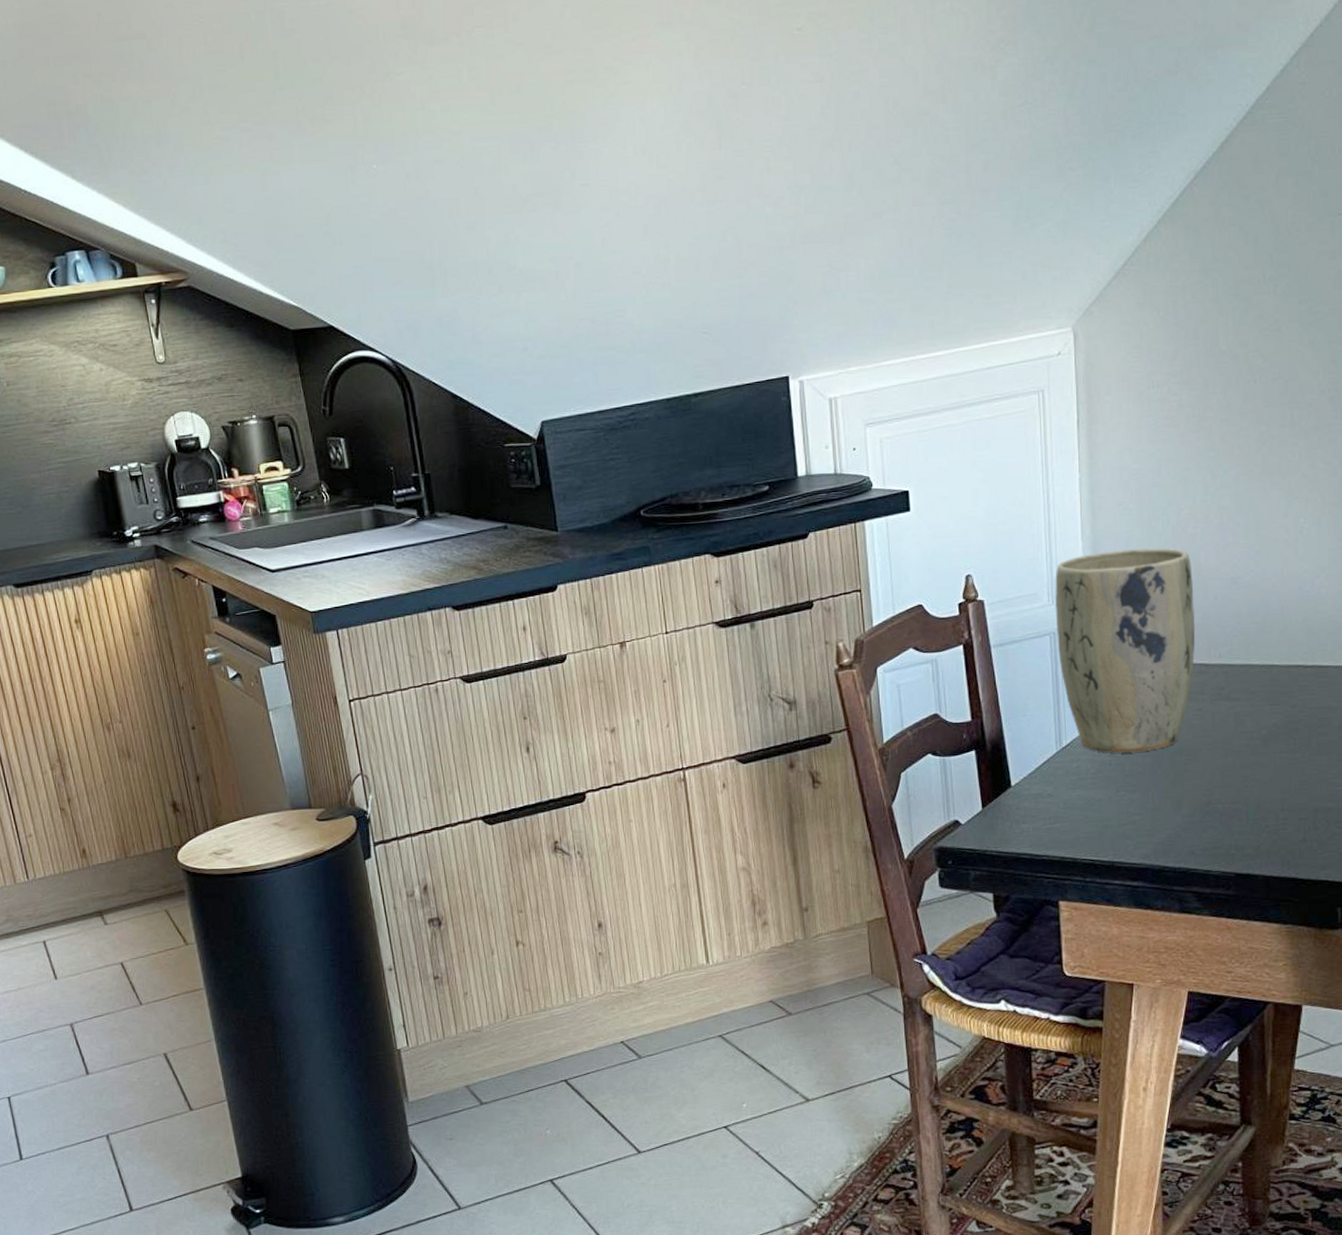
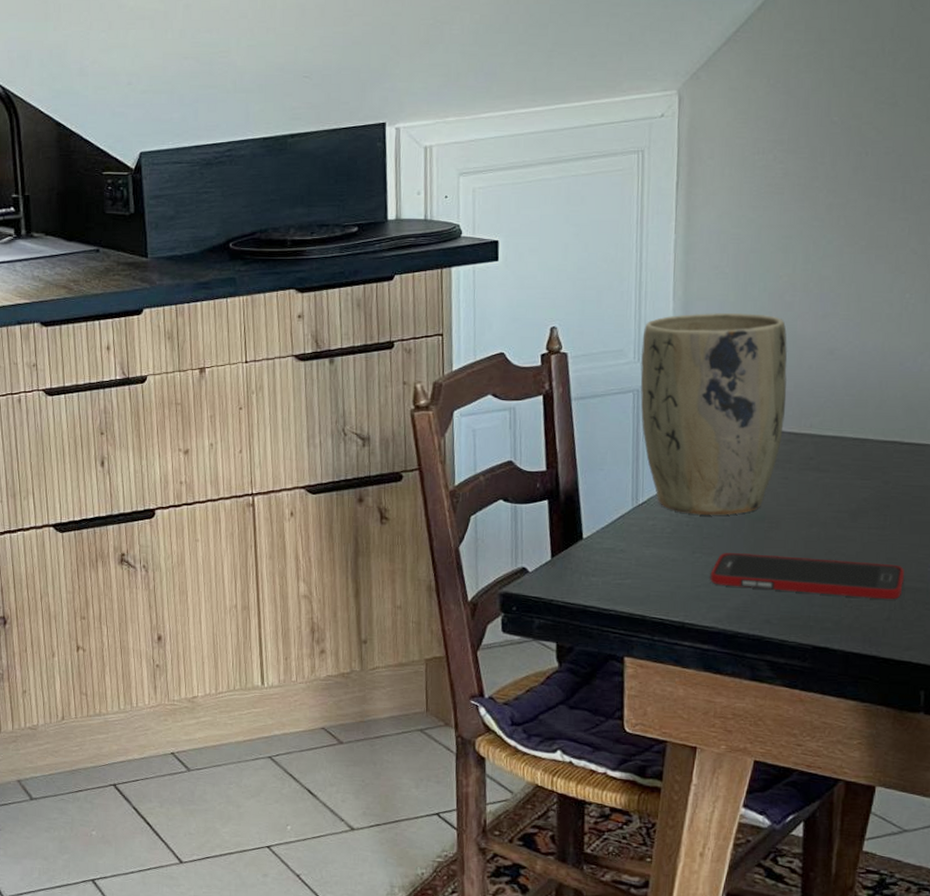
cell phone: none [1135,786,1315,822] -> present [710,553,904,600]

